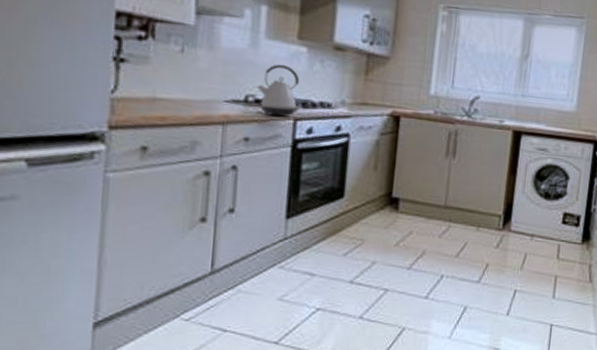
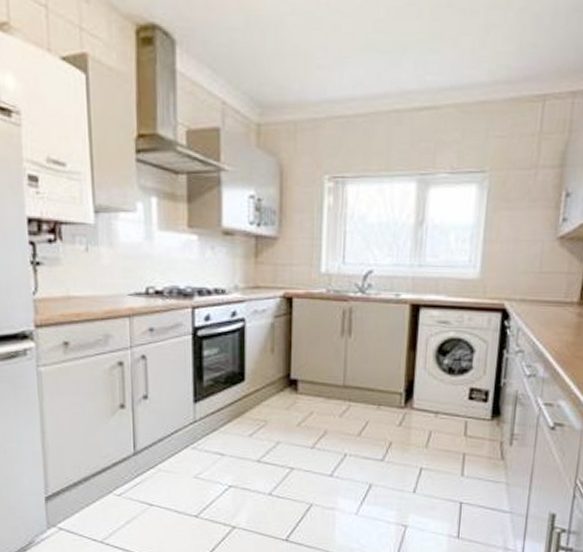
kettle: present [257,64,300,116] -> none [156,254,195,305]

